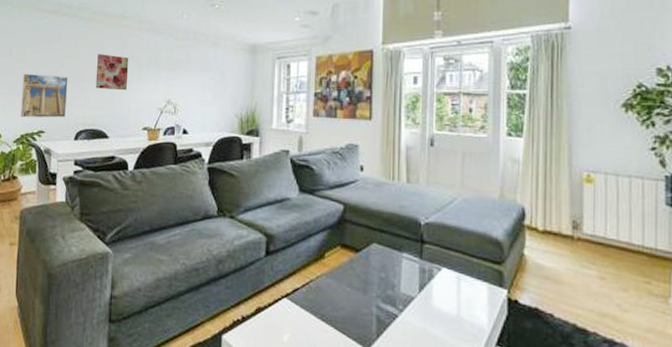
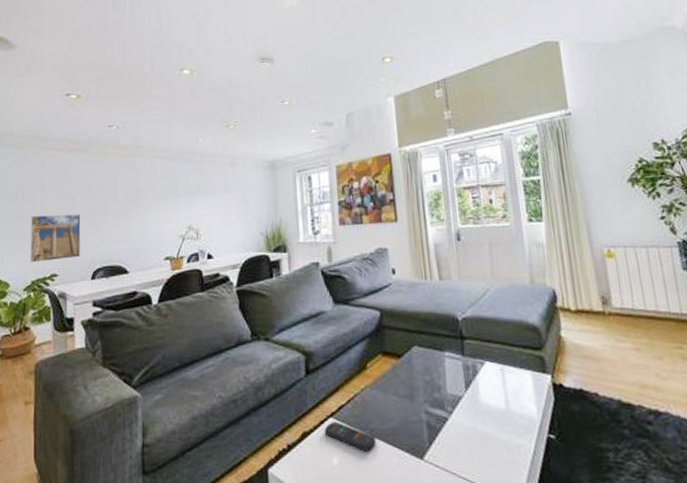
wall art: present [95,54,129,91] -> none [110,186,145,223]
remote control: none [277,302,325,334] -> present [324,421,376,452]

